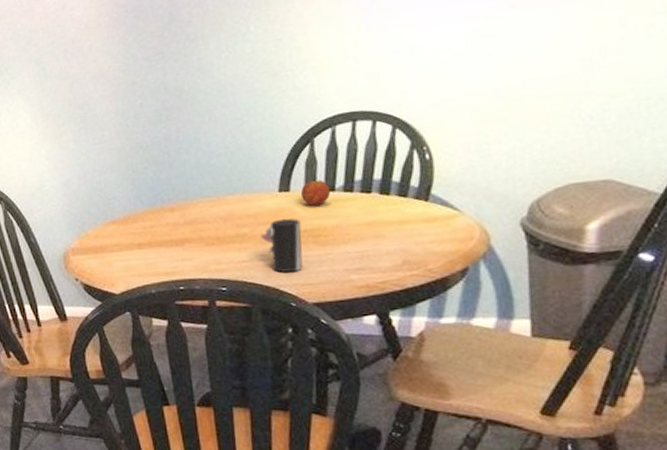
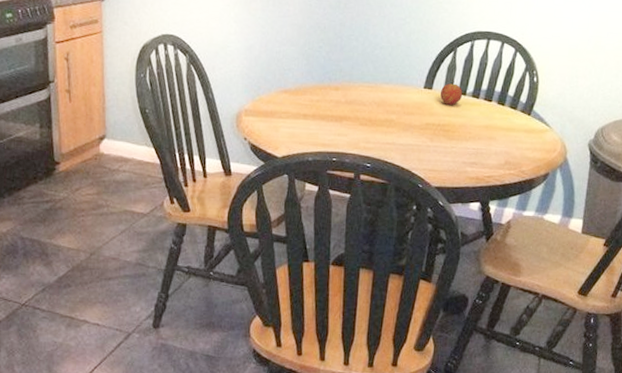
cup: present [261,218,303,272] -> none [404,111,437,158]

